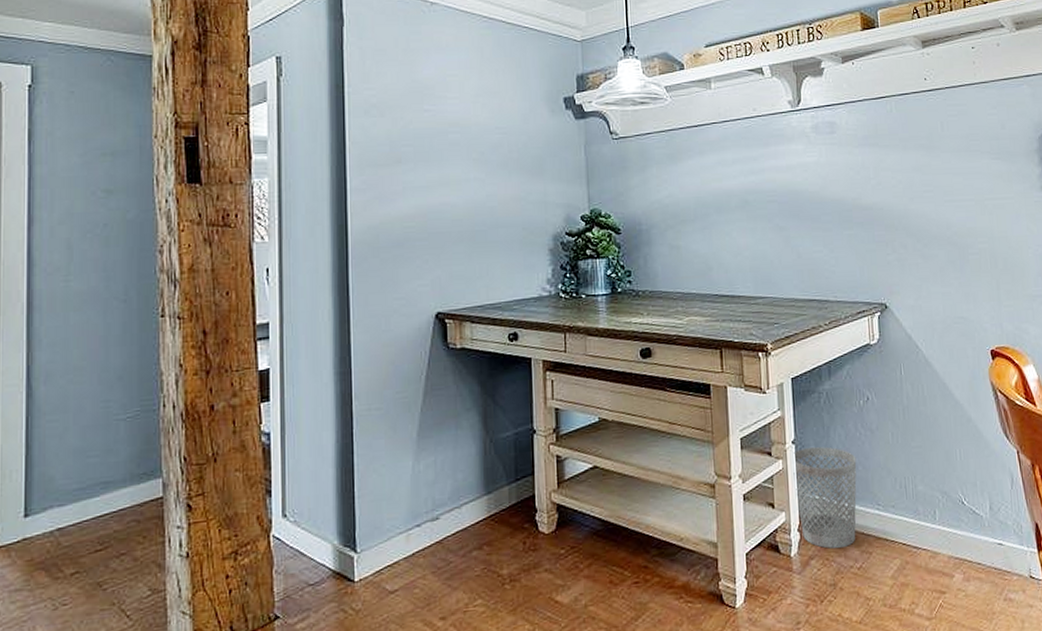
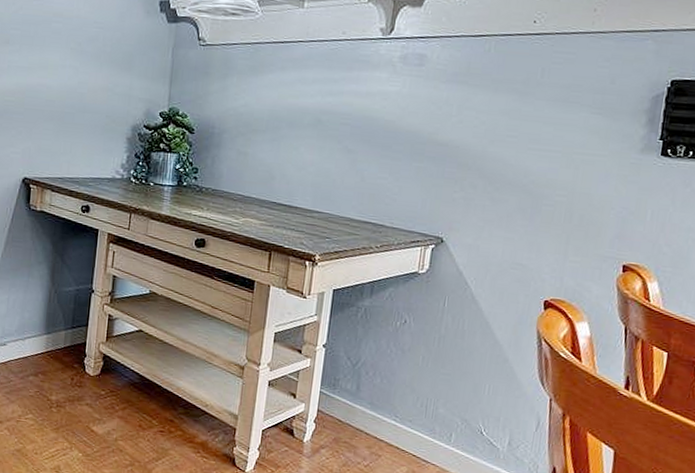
wastebasket: present [793,447,857,549] -> none [317,353,383,446]

